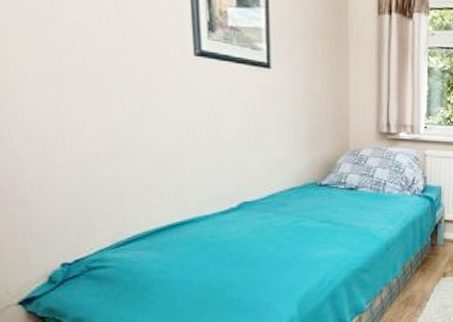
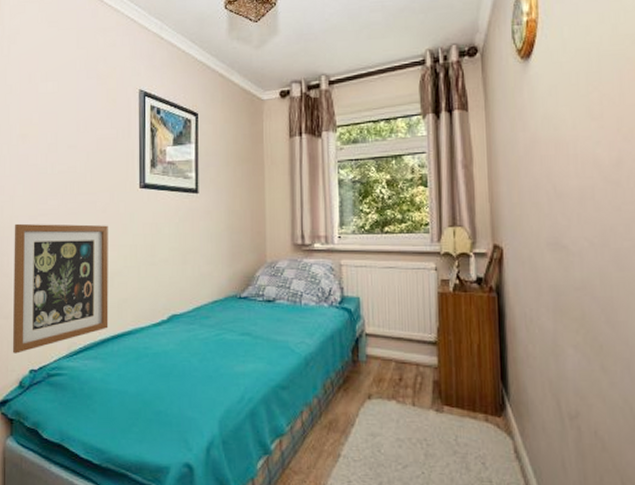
wall art: none [12,87,164,246] -> present [12,223,109,354]

